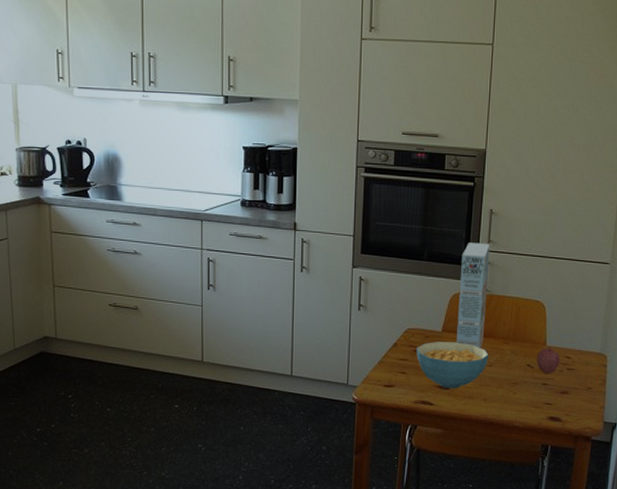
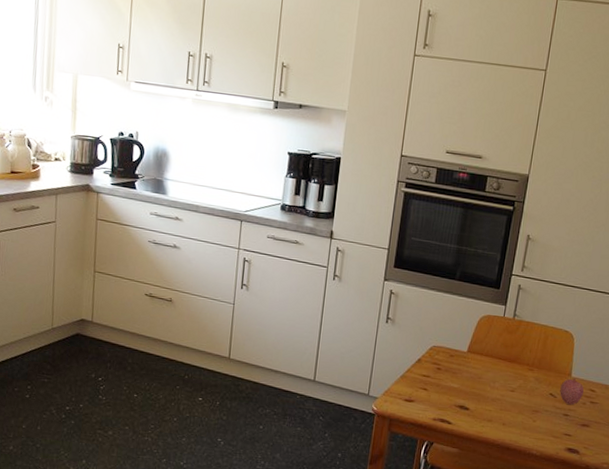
cereal bowl: present [416,342,489,389] -> none [439,361,512,411]
cereal box: present [457,242,490,348] -> none [481,266,524,373]

